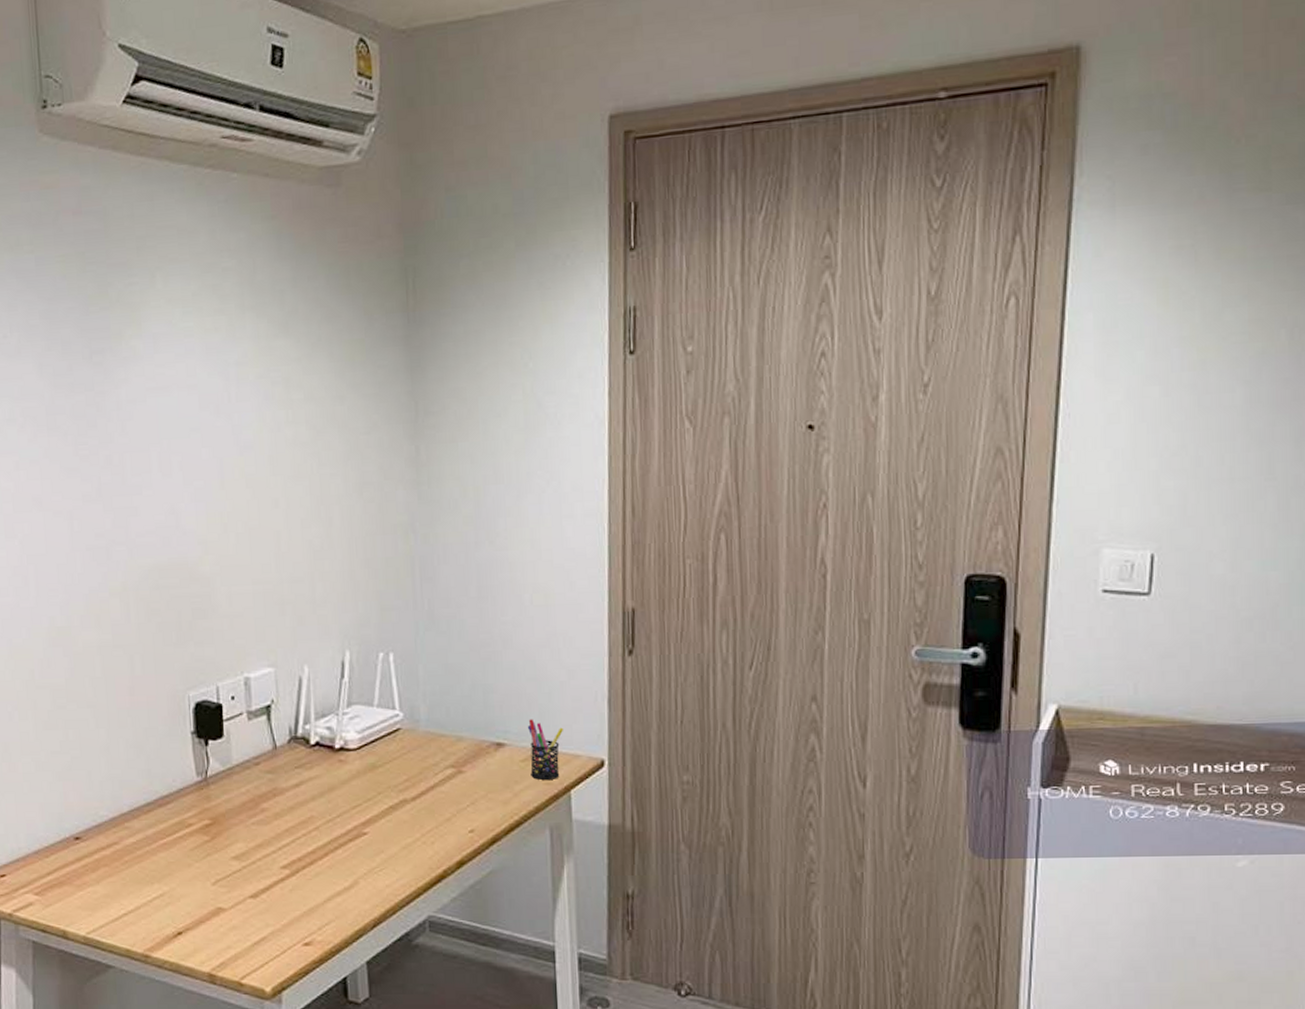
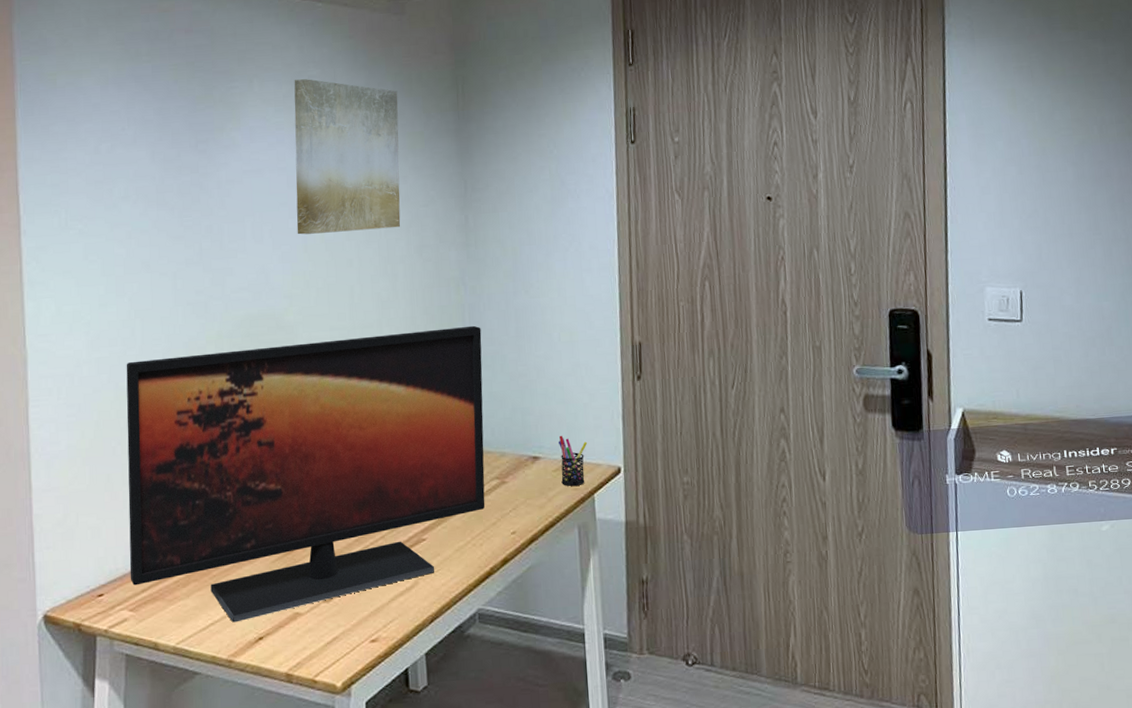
monitor: none [19,582,438,914] -> present [126,325,485,623]
wall art: none [205,272,337,468] -> present [294,79,401,235]

